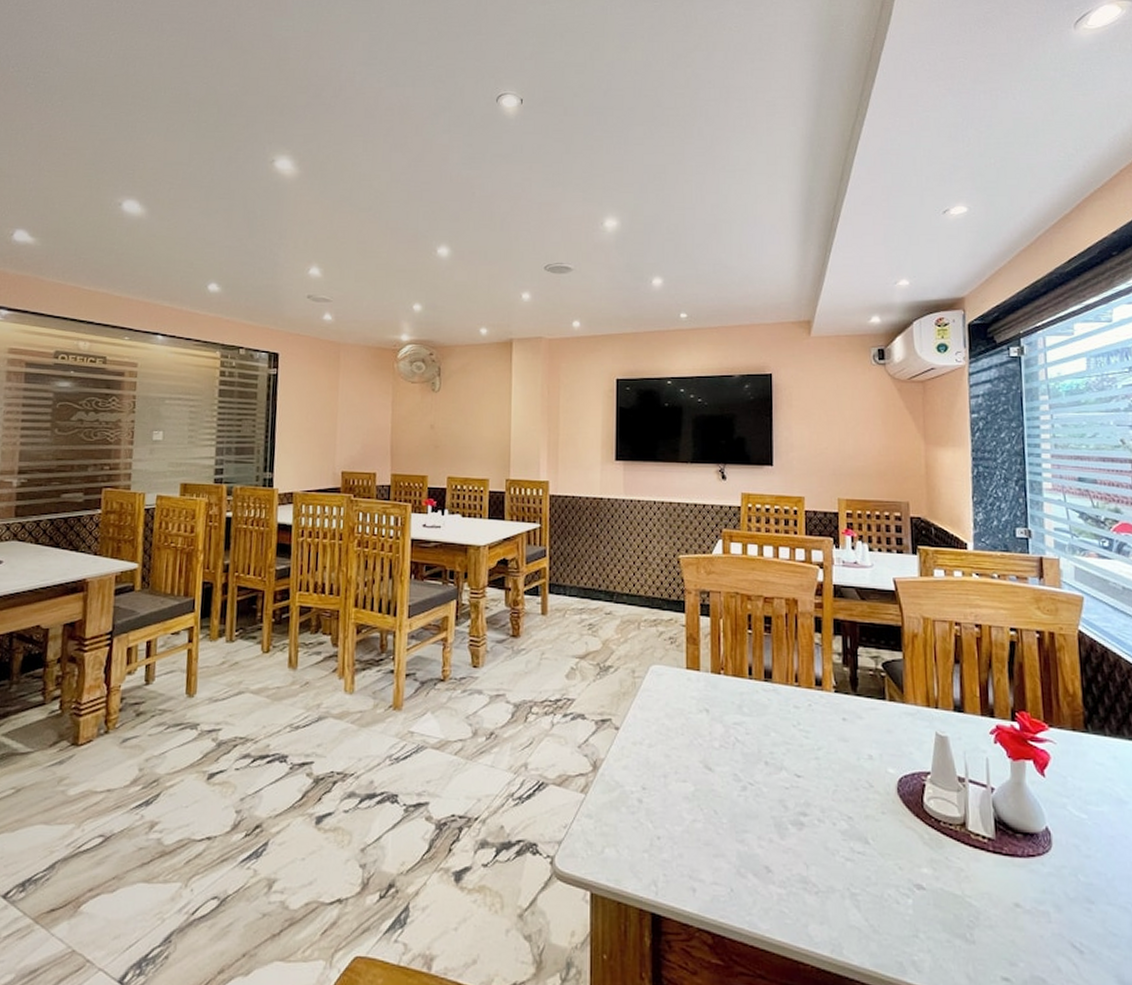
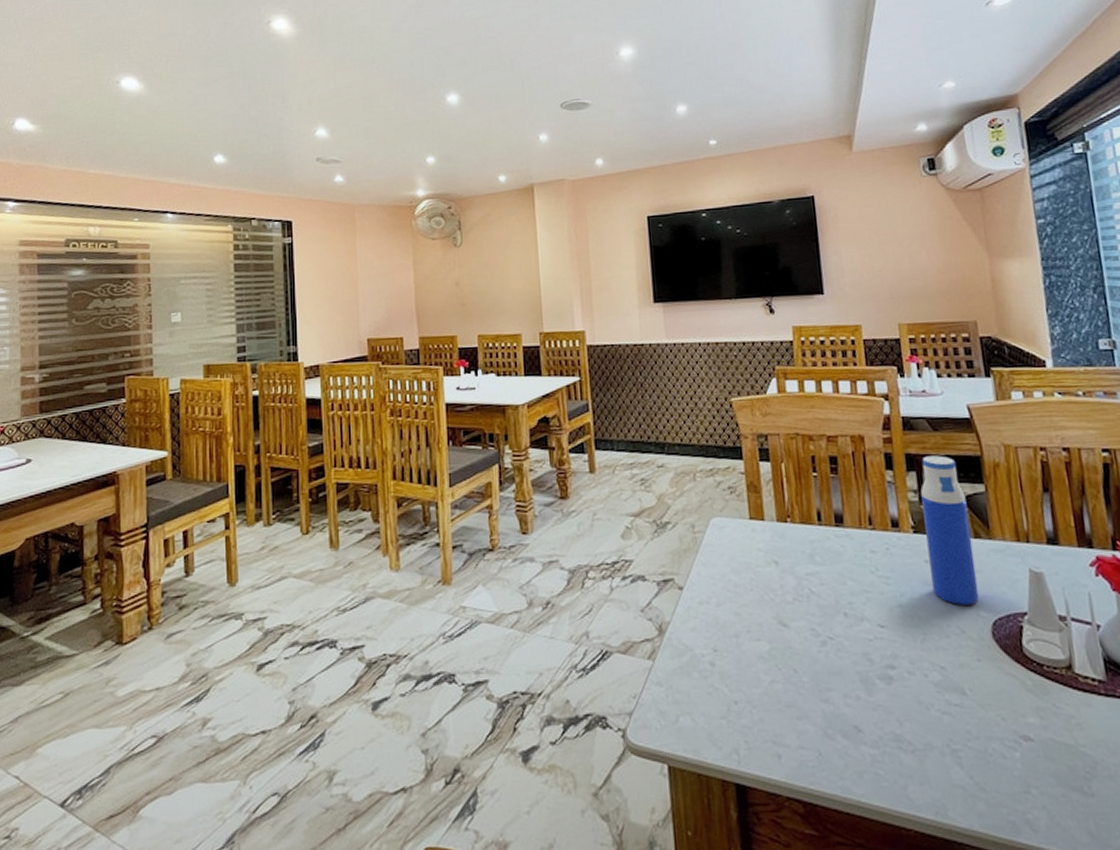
water bottle: none [845,622,889,762] -> present [920,455,980,605]

